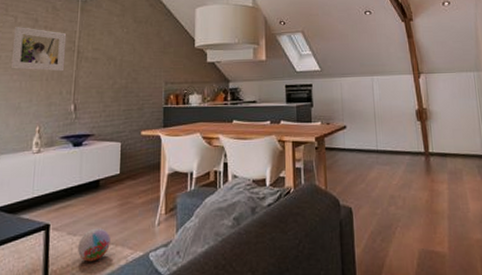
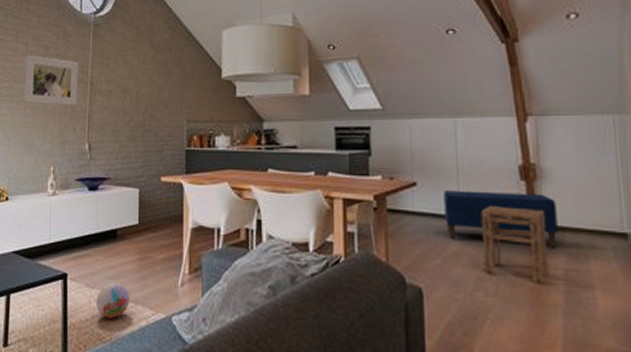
bench: none [365,130,443,170] -> present [444,190,558,249]
stool: none [391,141,437,197] -> present [480,206,548,284]

